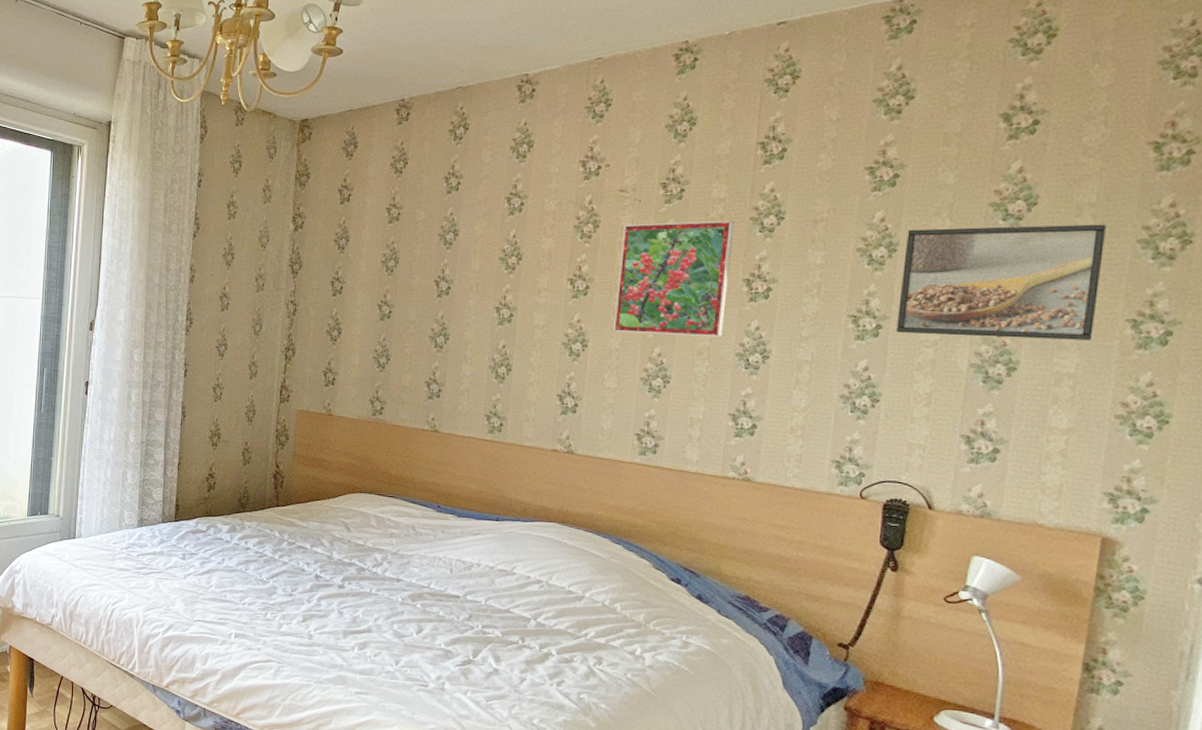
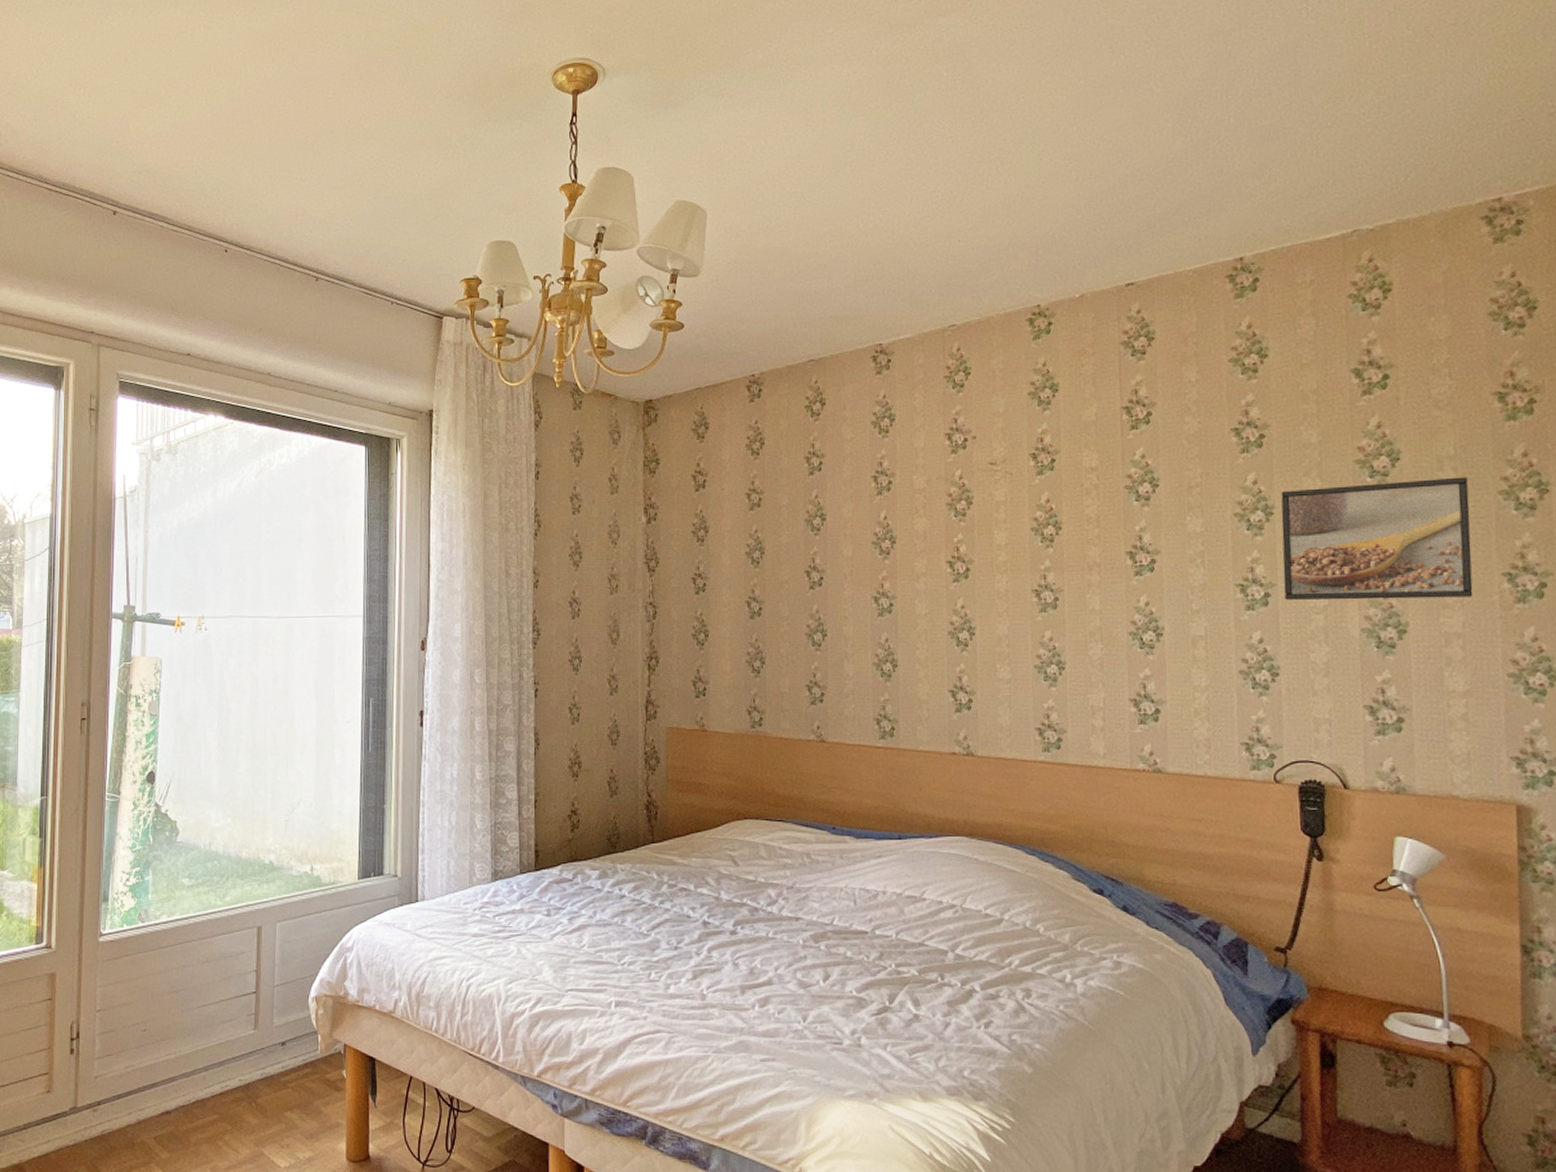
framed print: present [613,220,735,338] -> none [998,490,1113,617]

